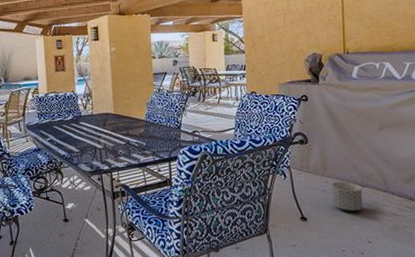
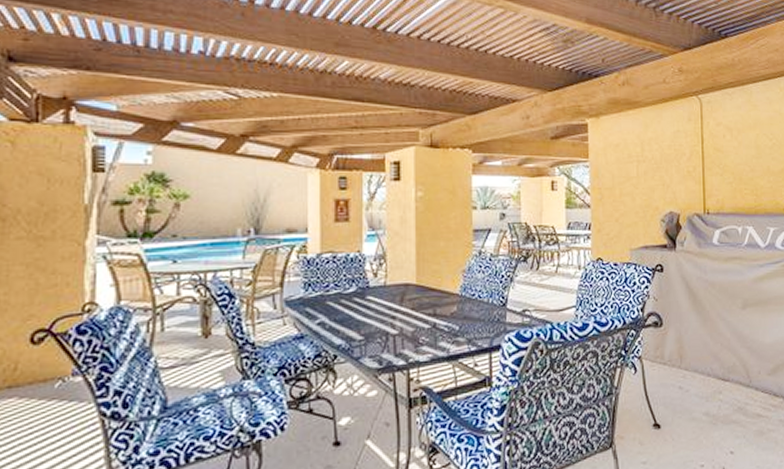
planter: present [331,181,363,211] -> none [688,375,724,414]

